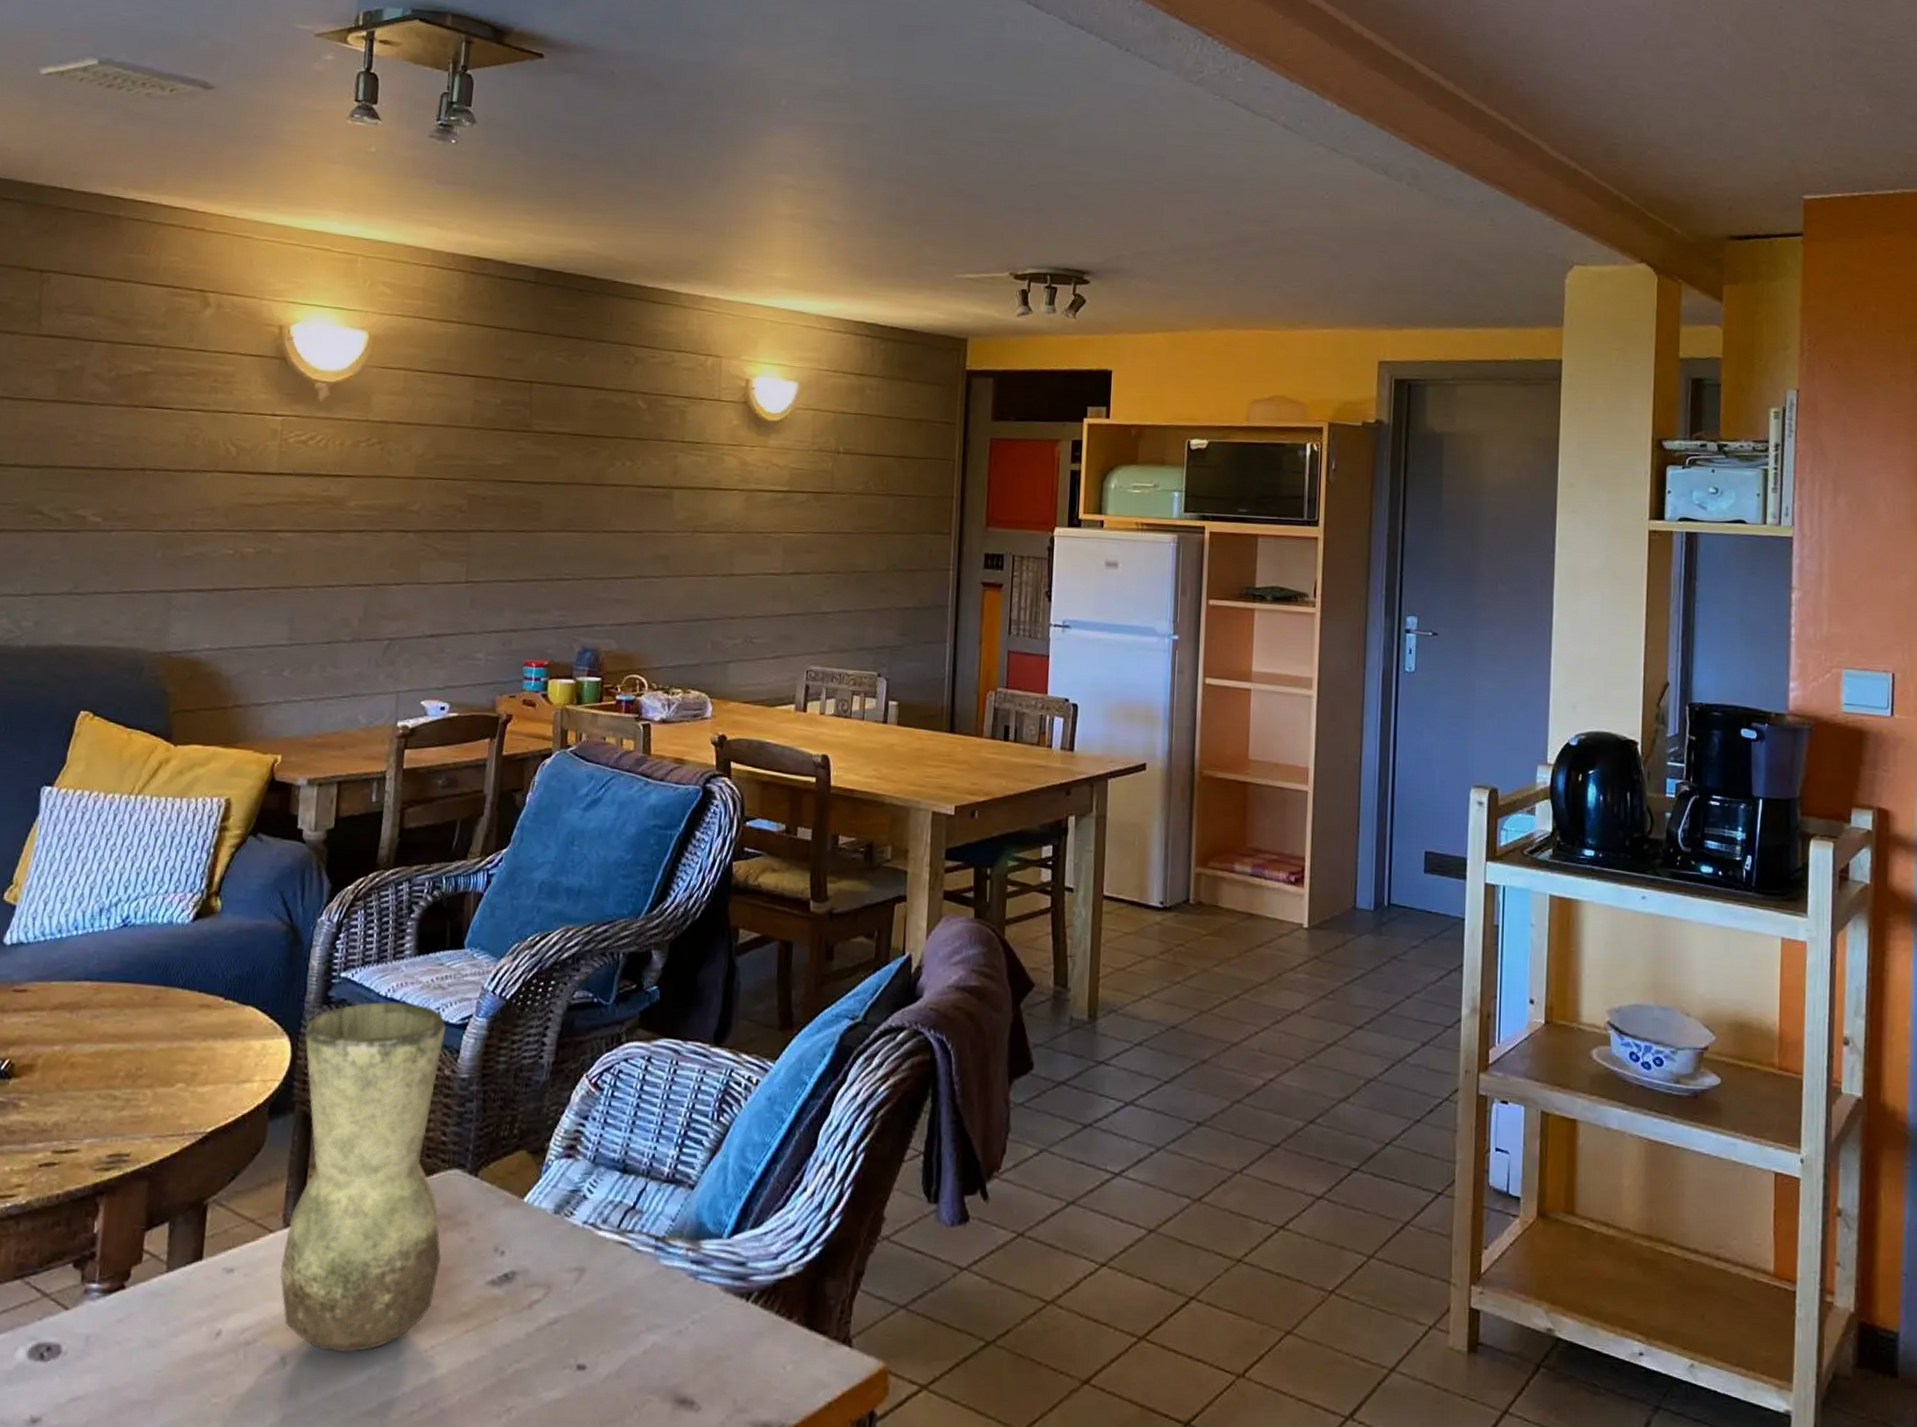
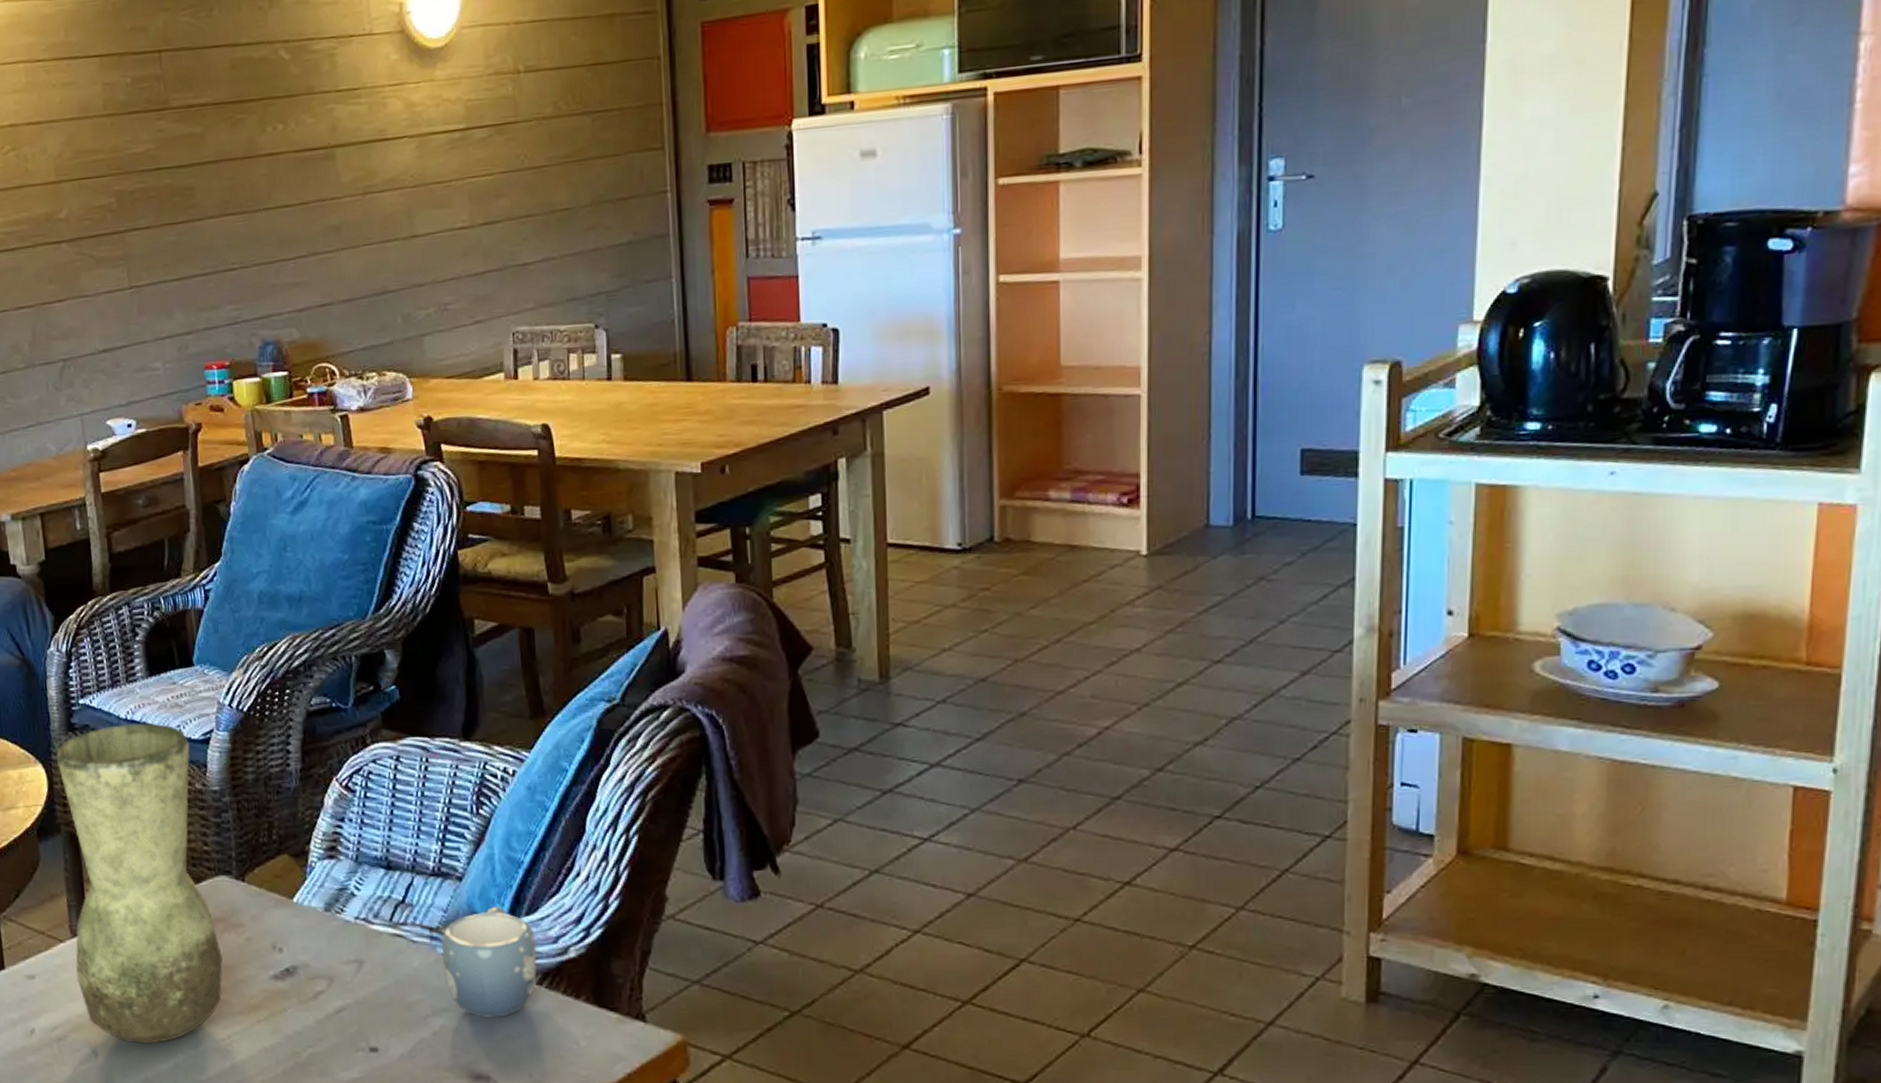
mug: none [663,1217,757,1337] -> present [441,906,537,1018]

